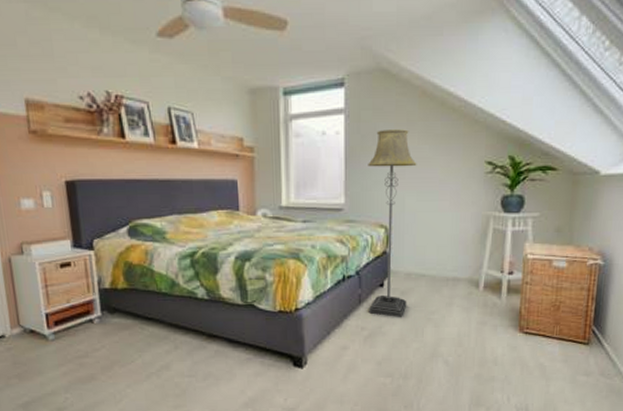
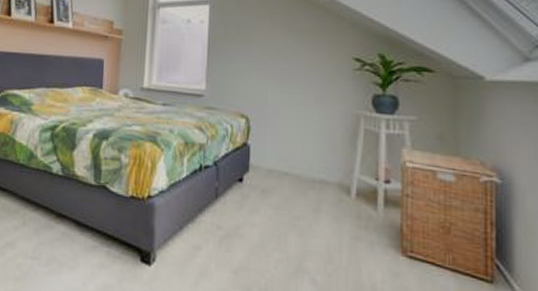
floor lamp: present [368,129,417,318] -> none [226,21,280,221]

